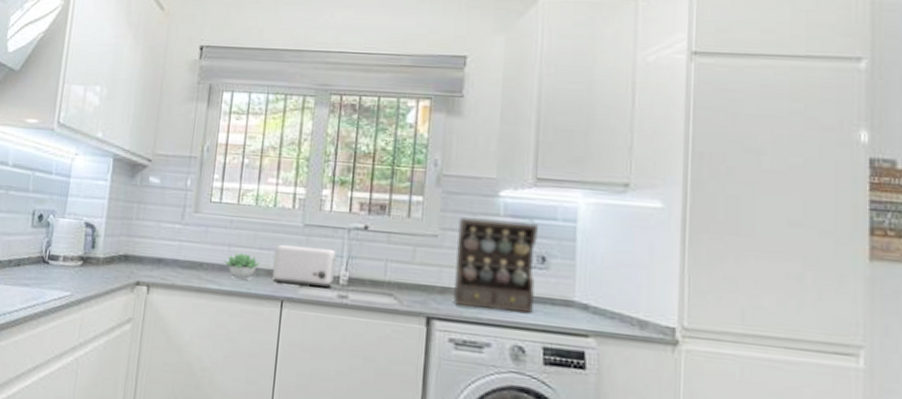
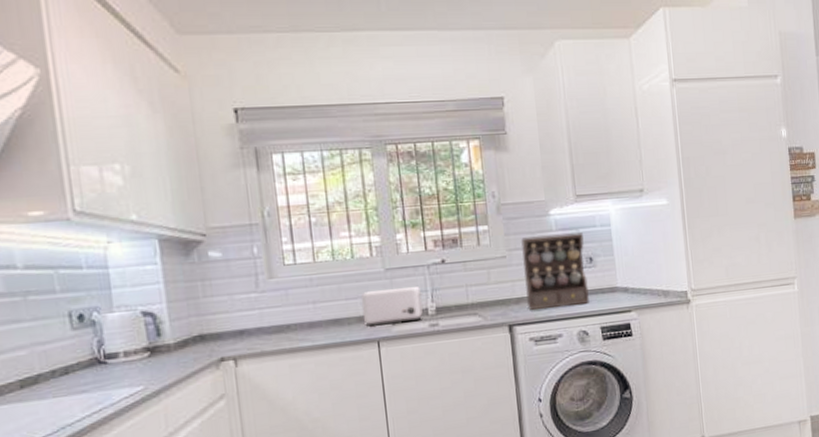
succulent plant: present [224,253,261,281] -> none [312,307,350,333]

